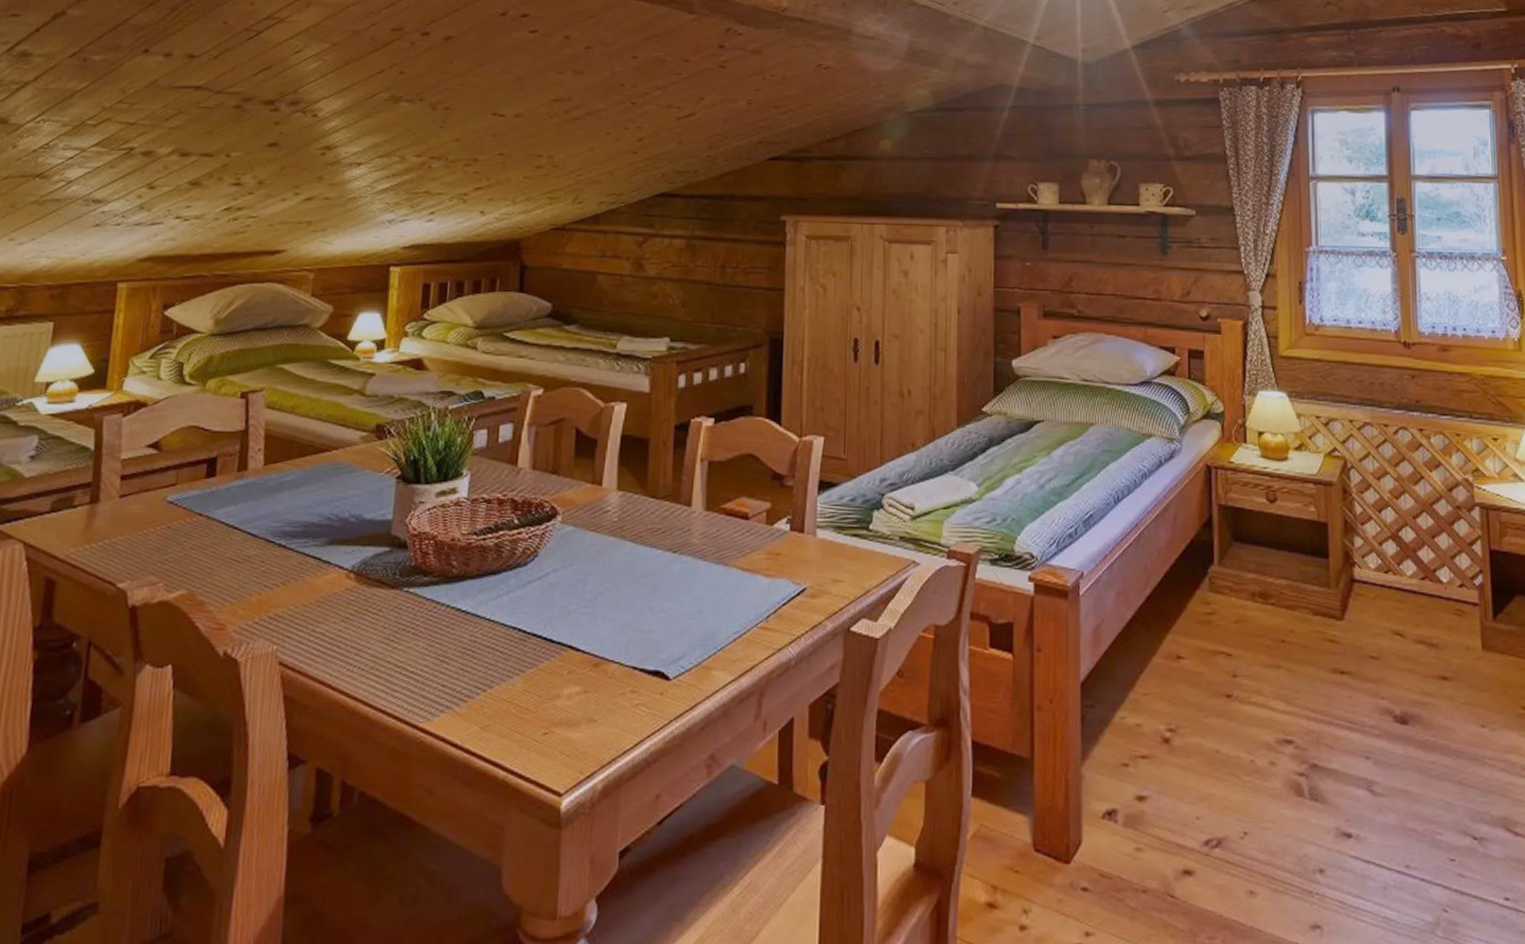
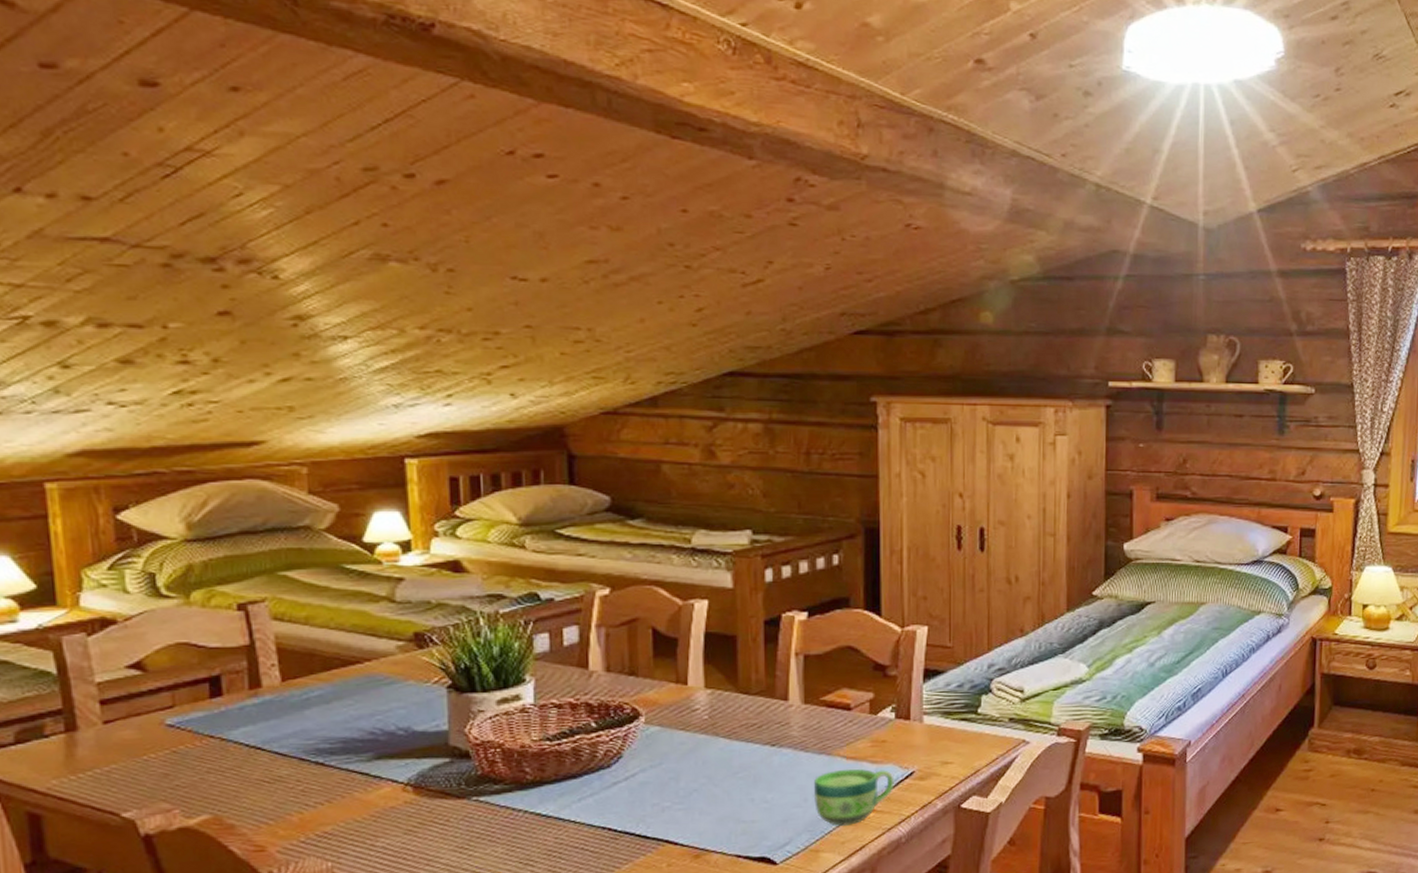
cup: none [708,581,787,643] -> present [813,768,895,826]

